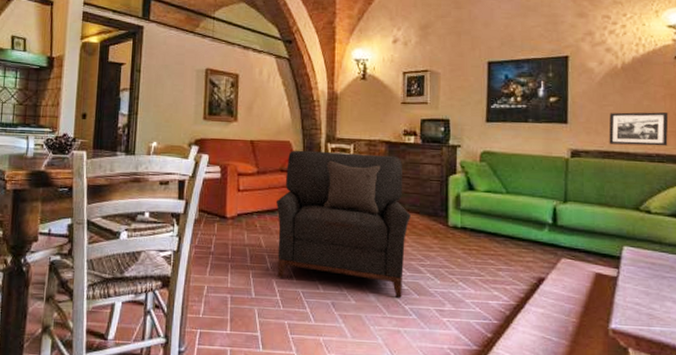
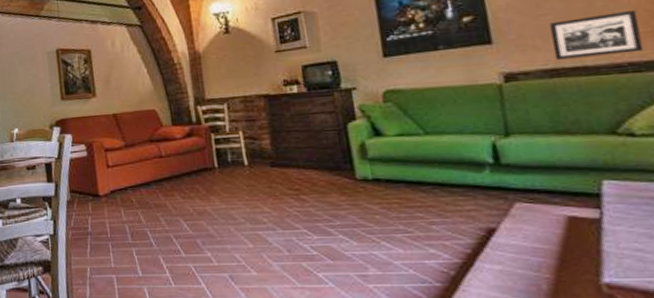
armchair: present [275,150,411,298] -> none [149,109,312,265]

